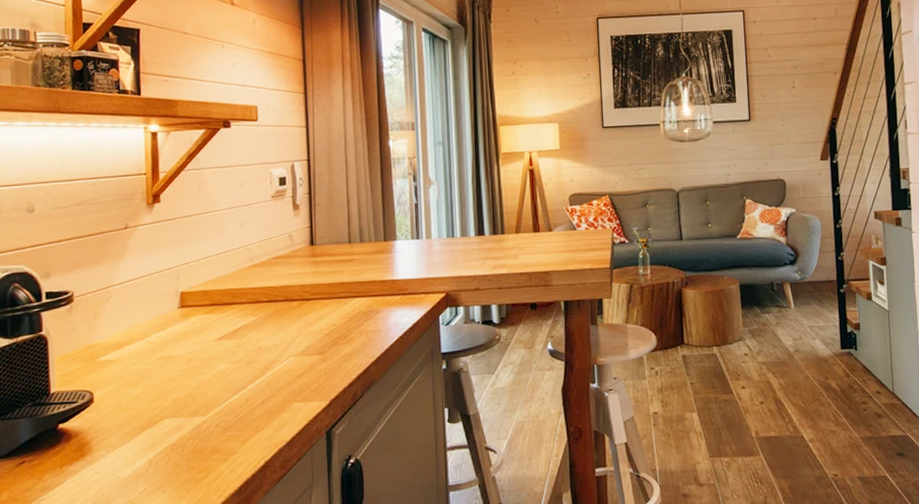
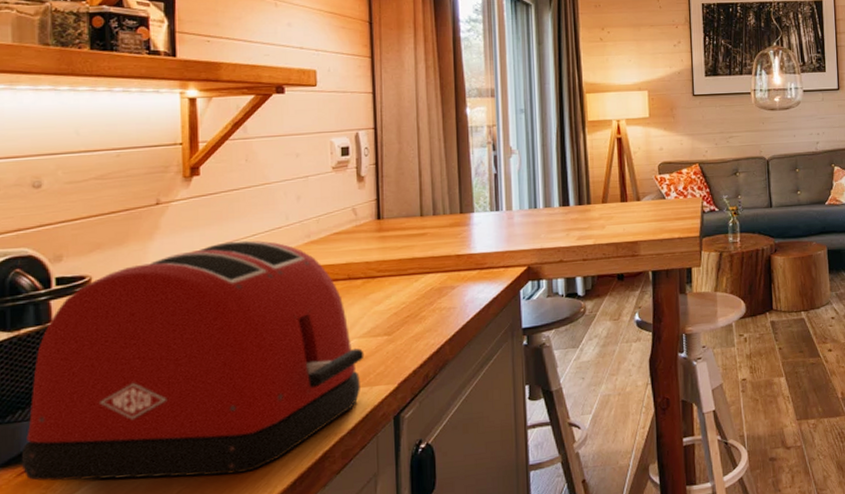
toaster: none [19,262,300,477] -> present [21,240,365,481]

